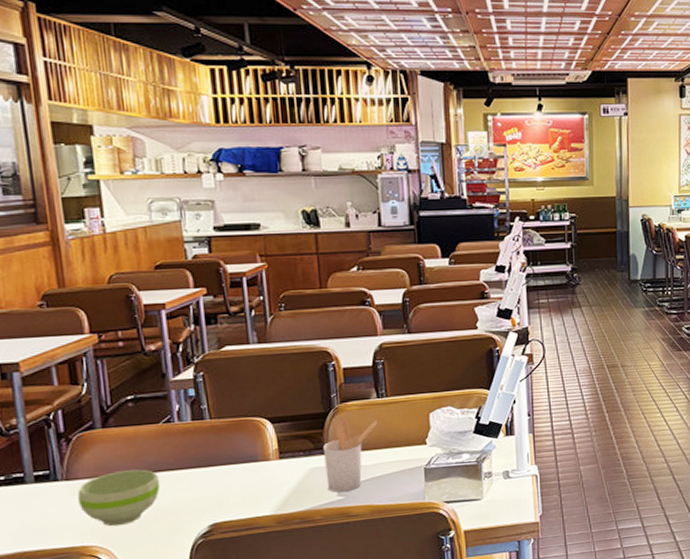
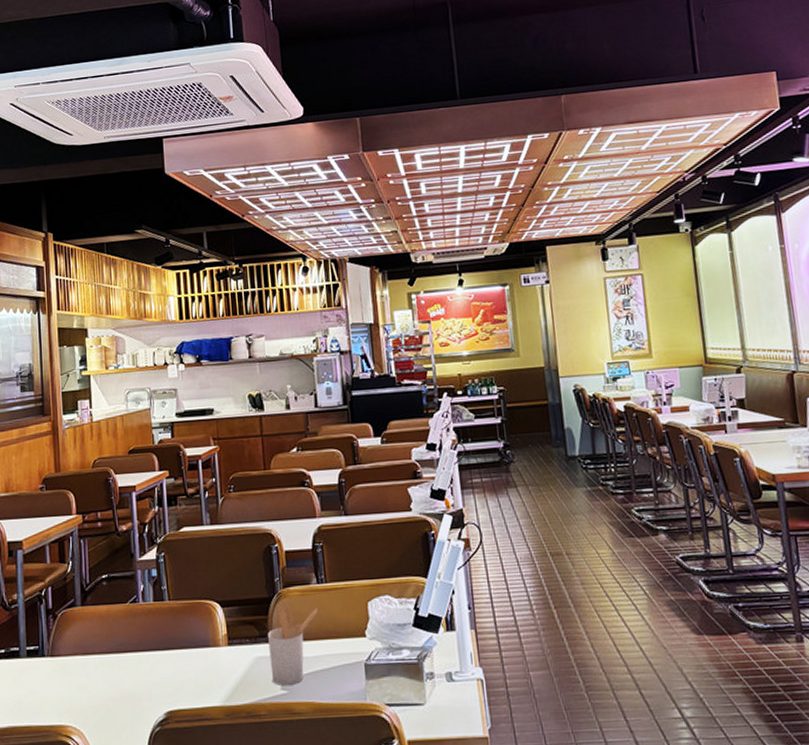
bowl: present [77,469,161,527] -> none [59,649,126,707]

